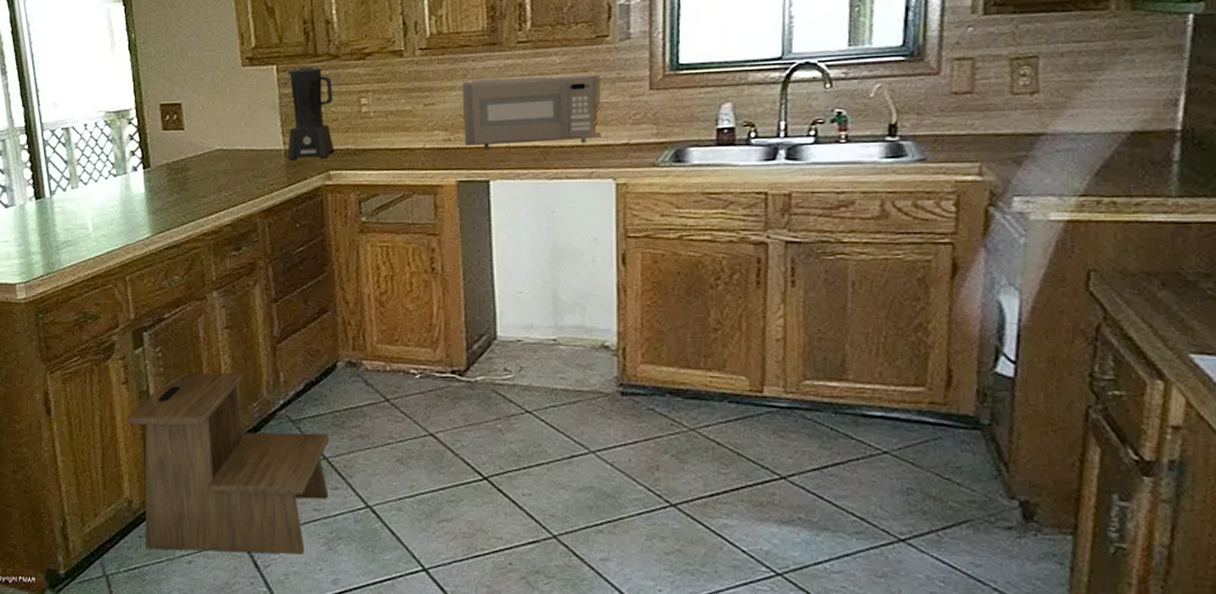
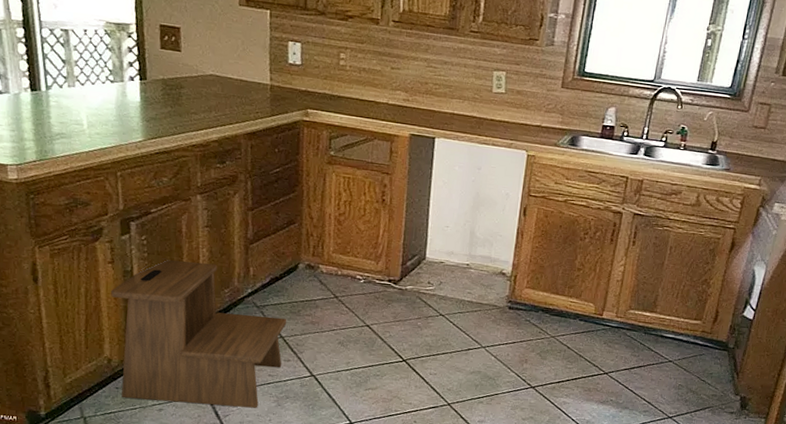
blender: present [287,67,334,160] -> none [273,16,317,98]
microwave: present [462,73,602,149] -> none [419,54,528,121]

